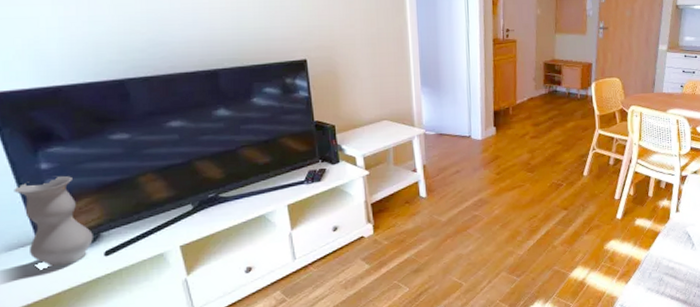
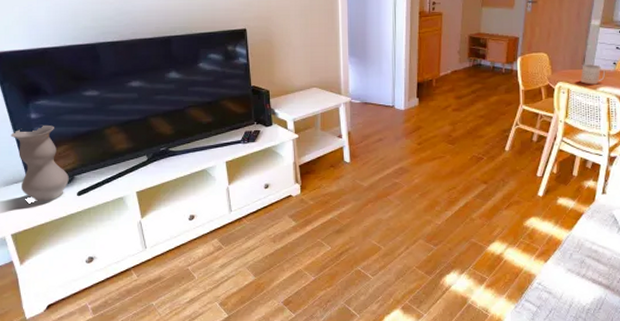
mug: none [651,88,674,108] -> present [581,64,606,85]

